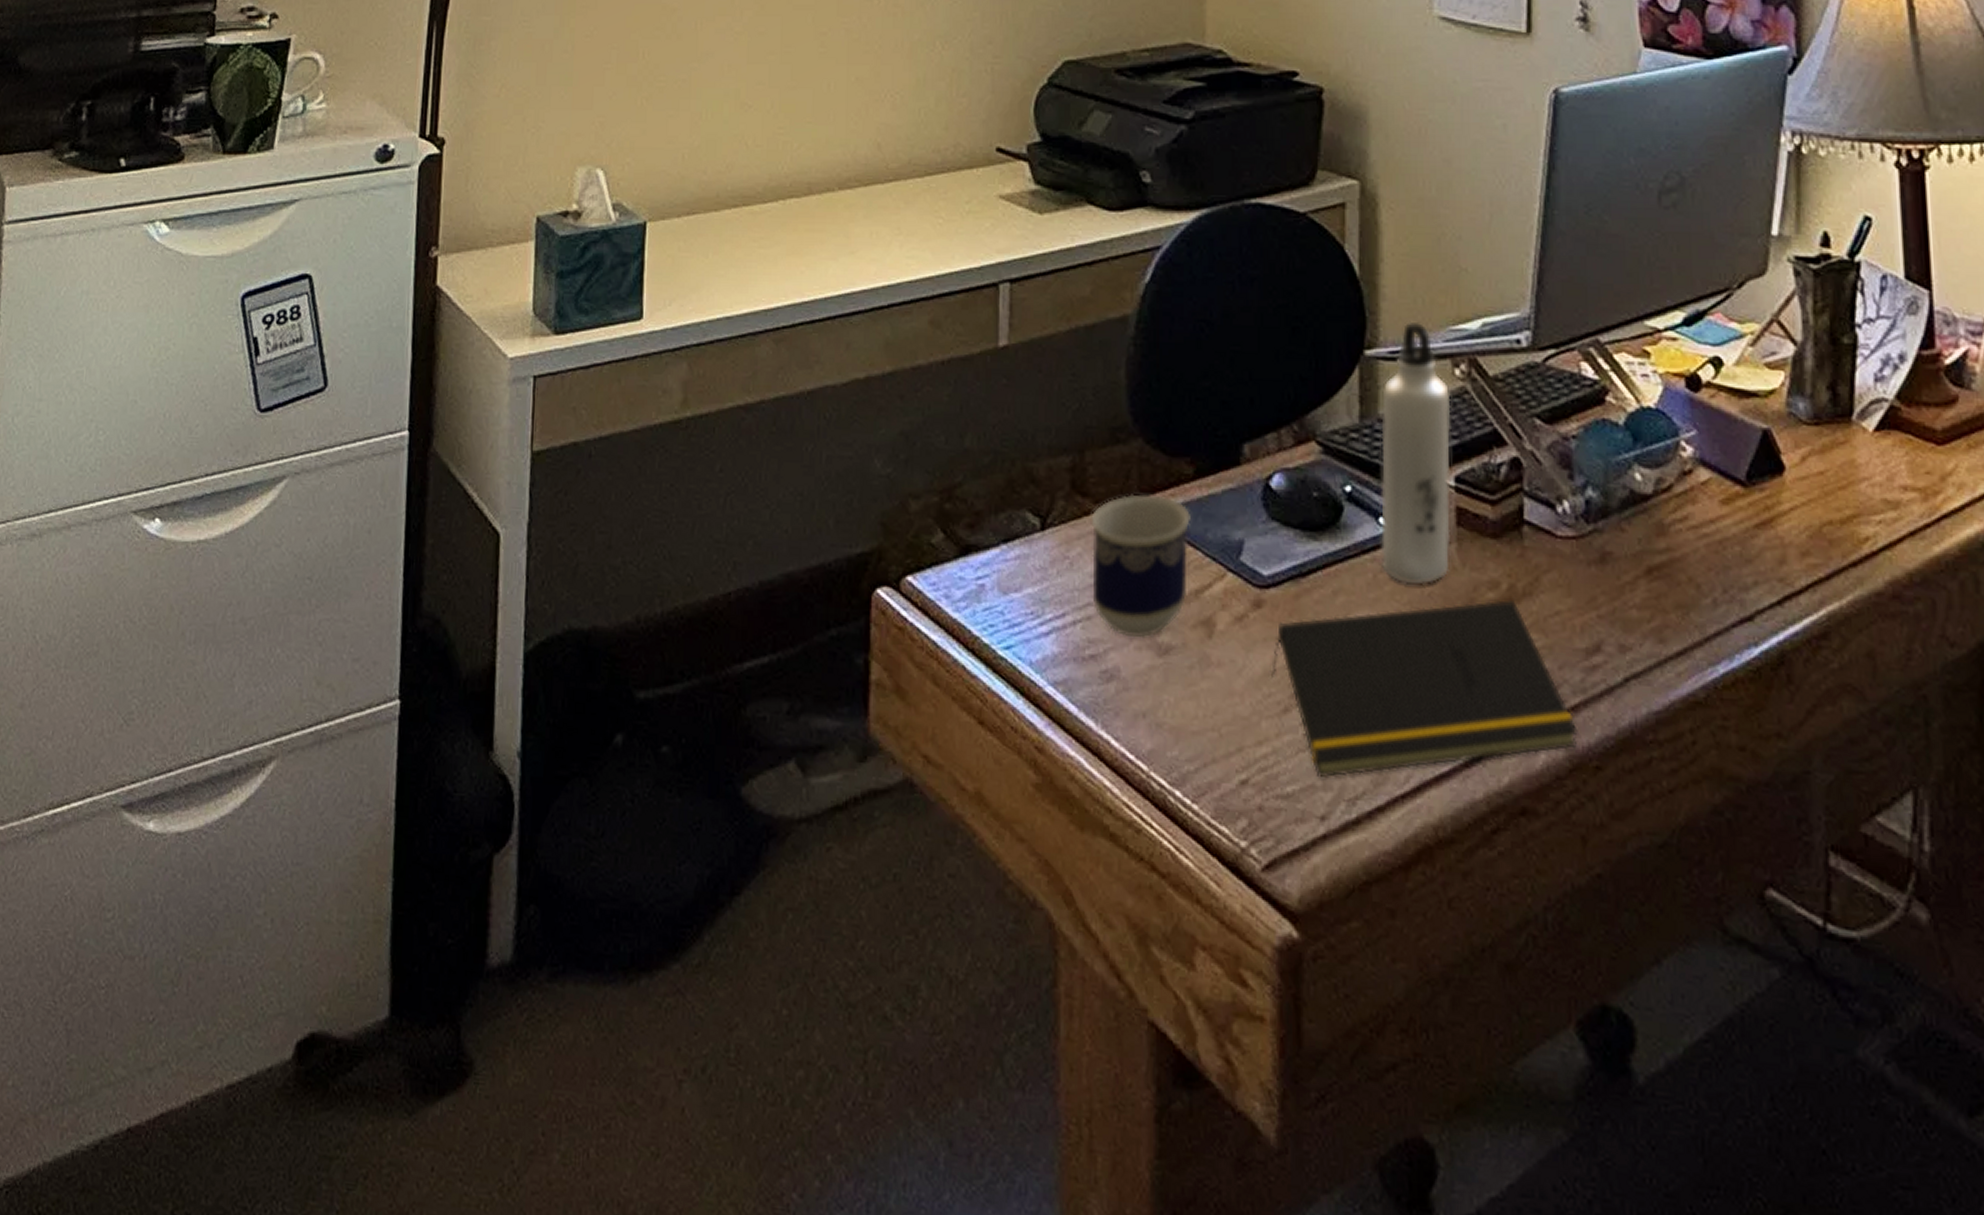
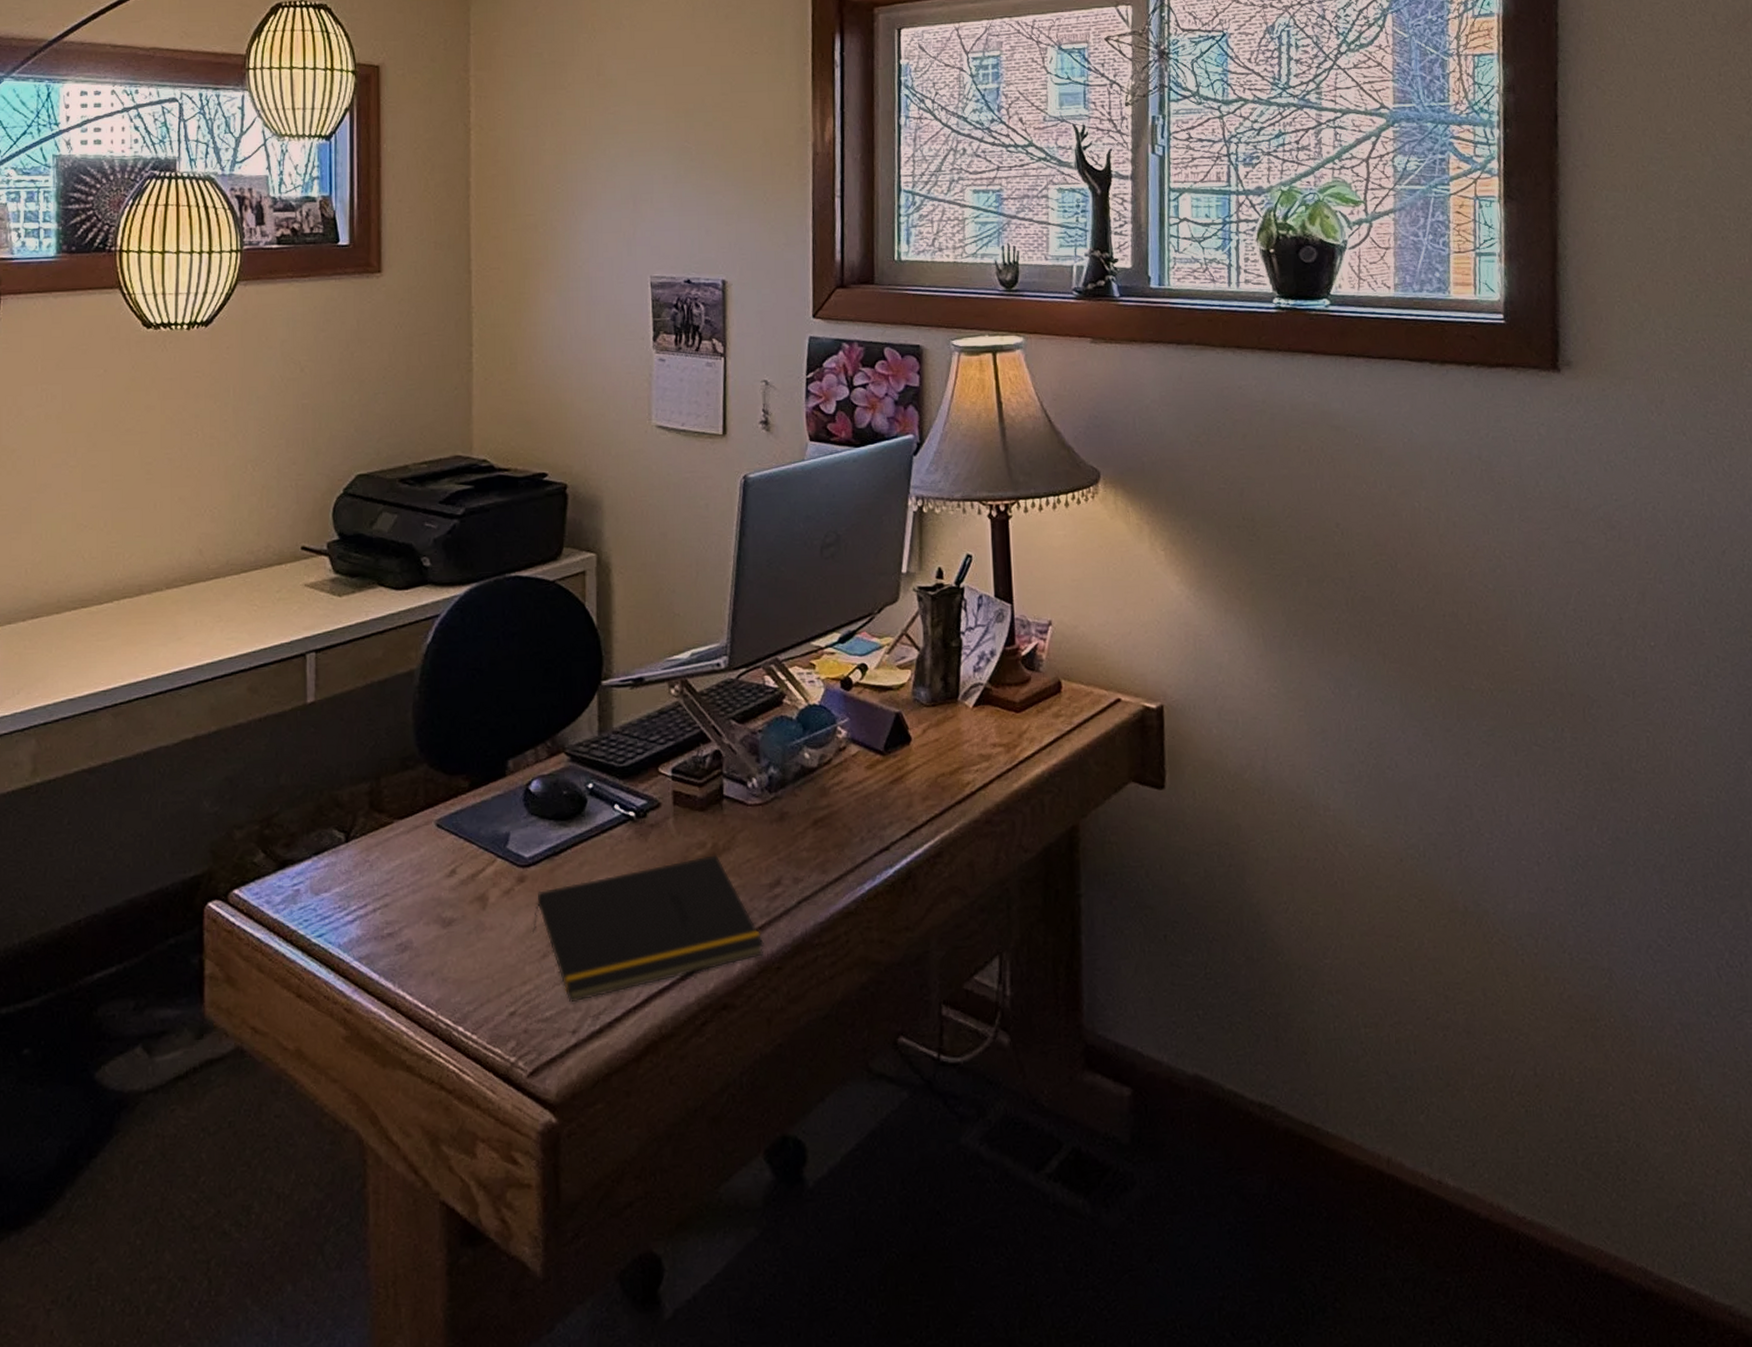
cup: present [1091,494,1190,639] -> none [386,806,467,917]
water bottle: present [1381,321,1451,585] -> none [615,656,669,852]

